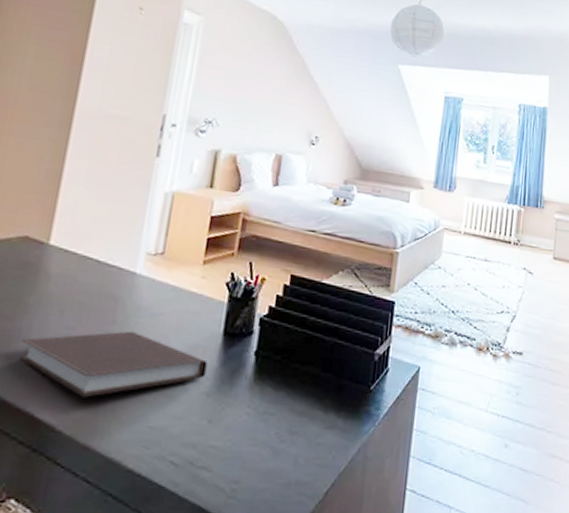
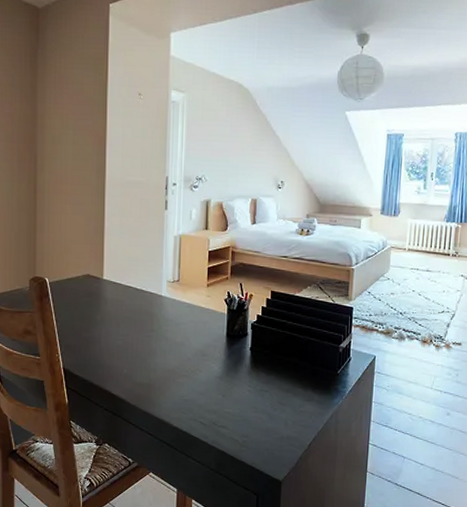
notebook: present [19,331,208,398] -> none [96,336,218,381]

